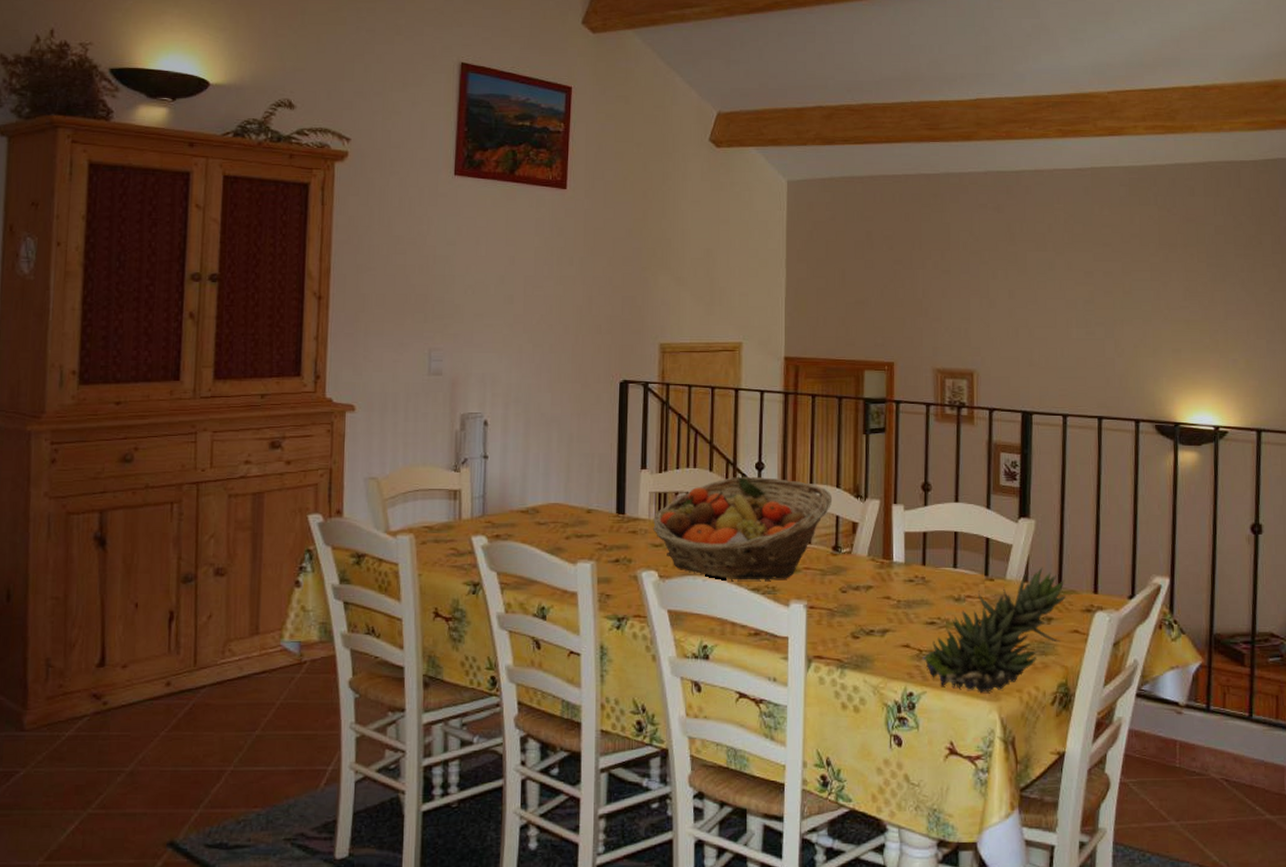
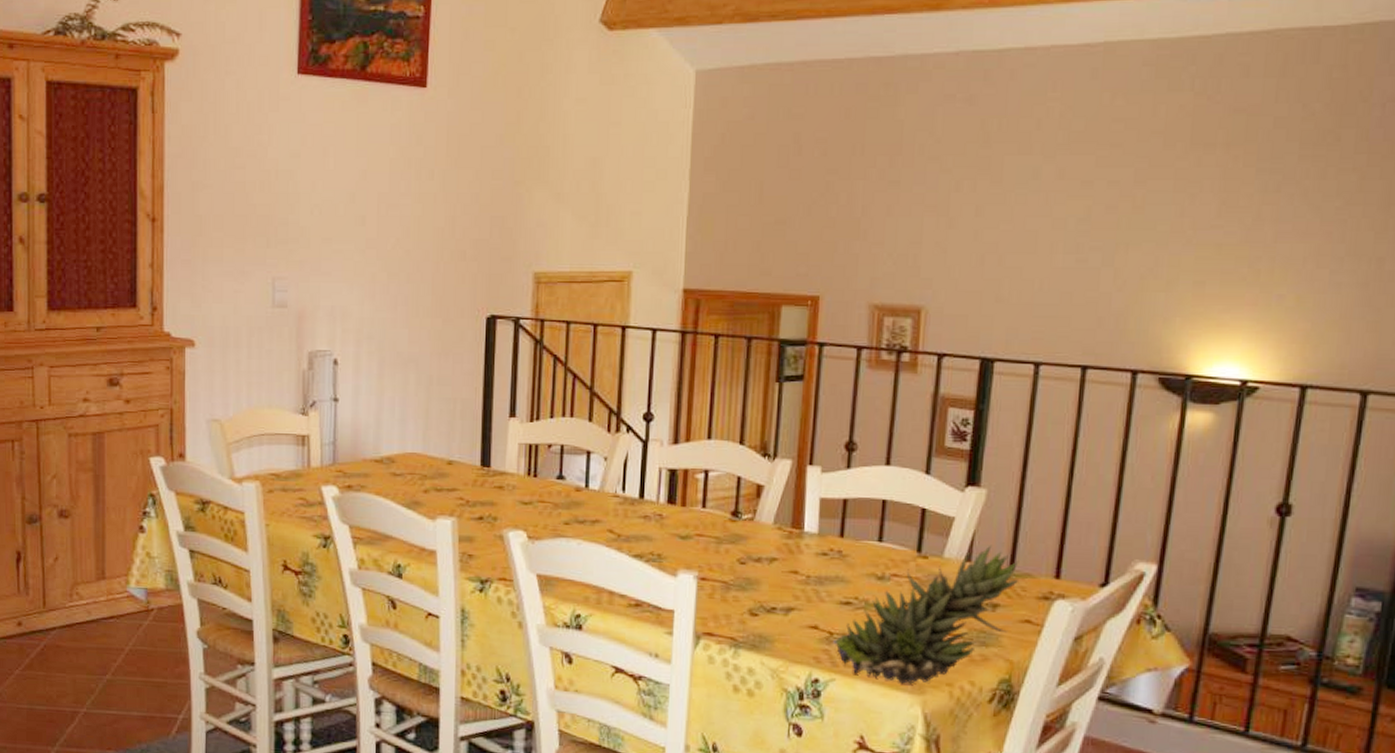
fruit basket: present [652,476,833,580] -> none [521,428,734,547]

